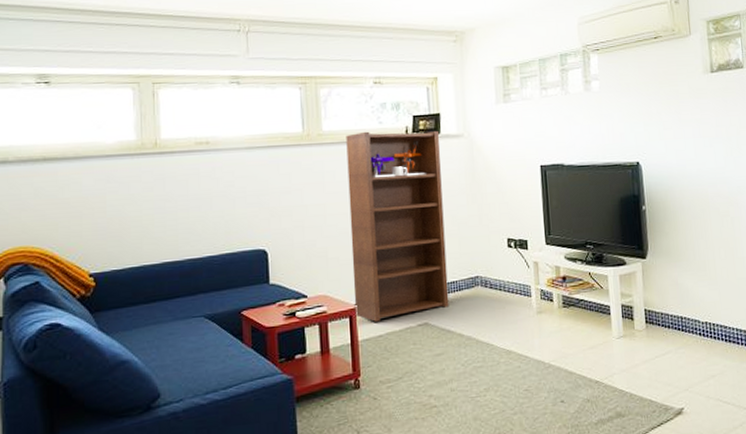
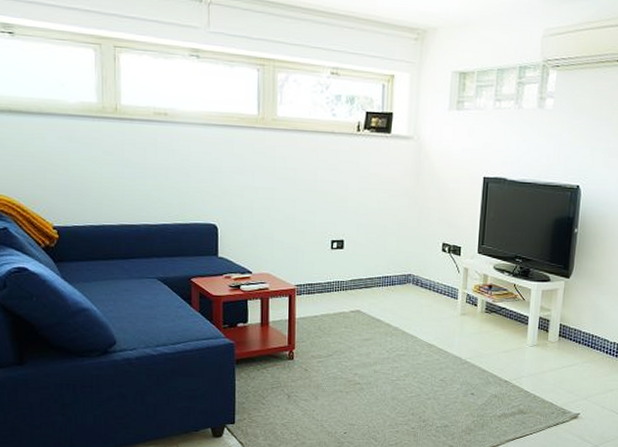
bookshelf: present [346,131,449,322] -> none [295,122,389,304]

